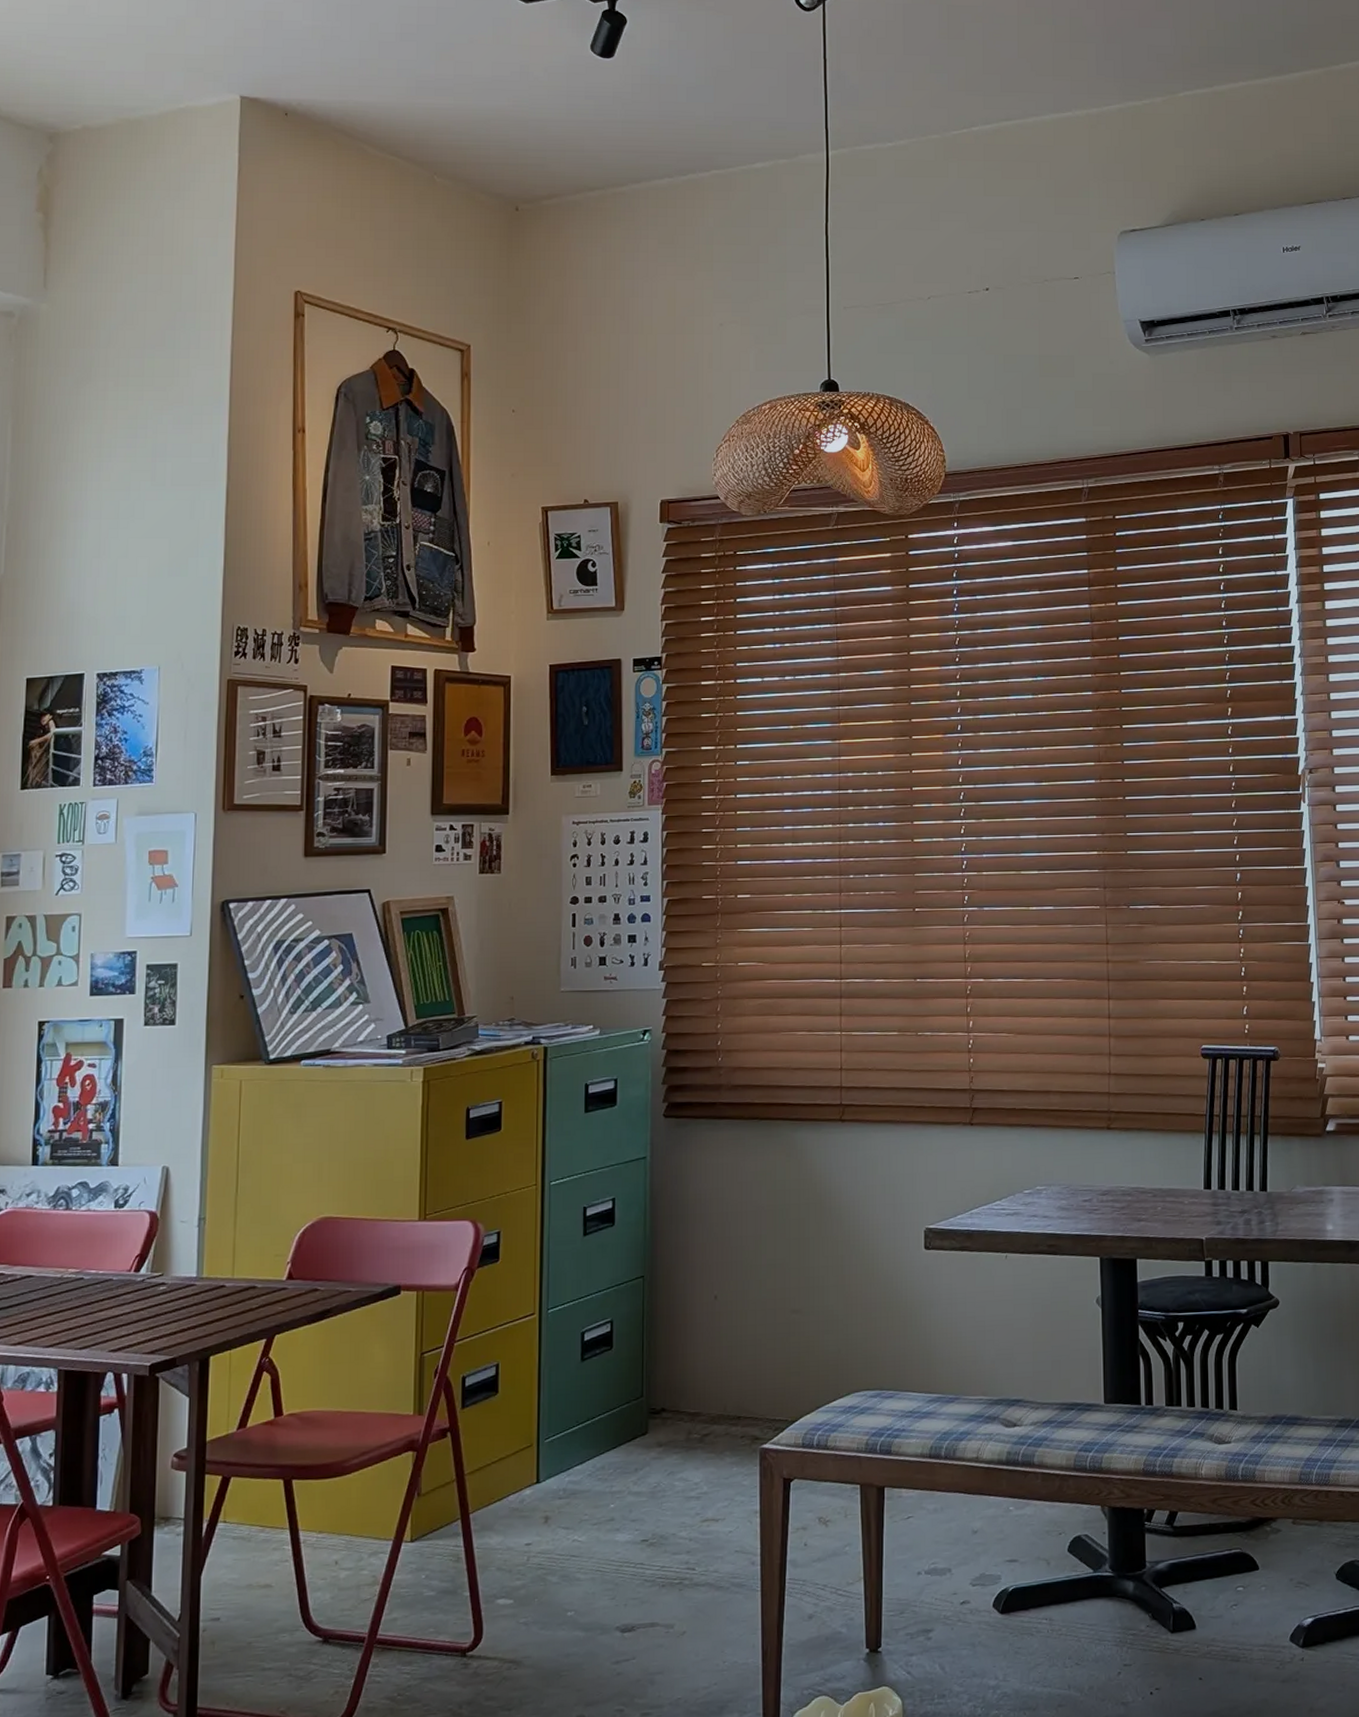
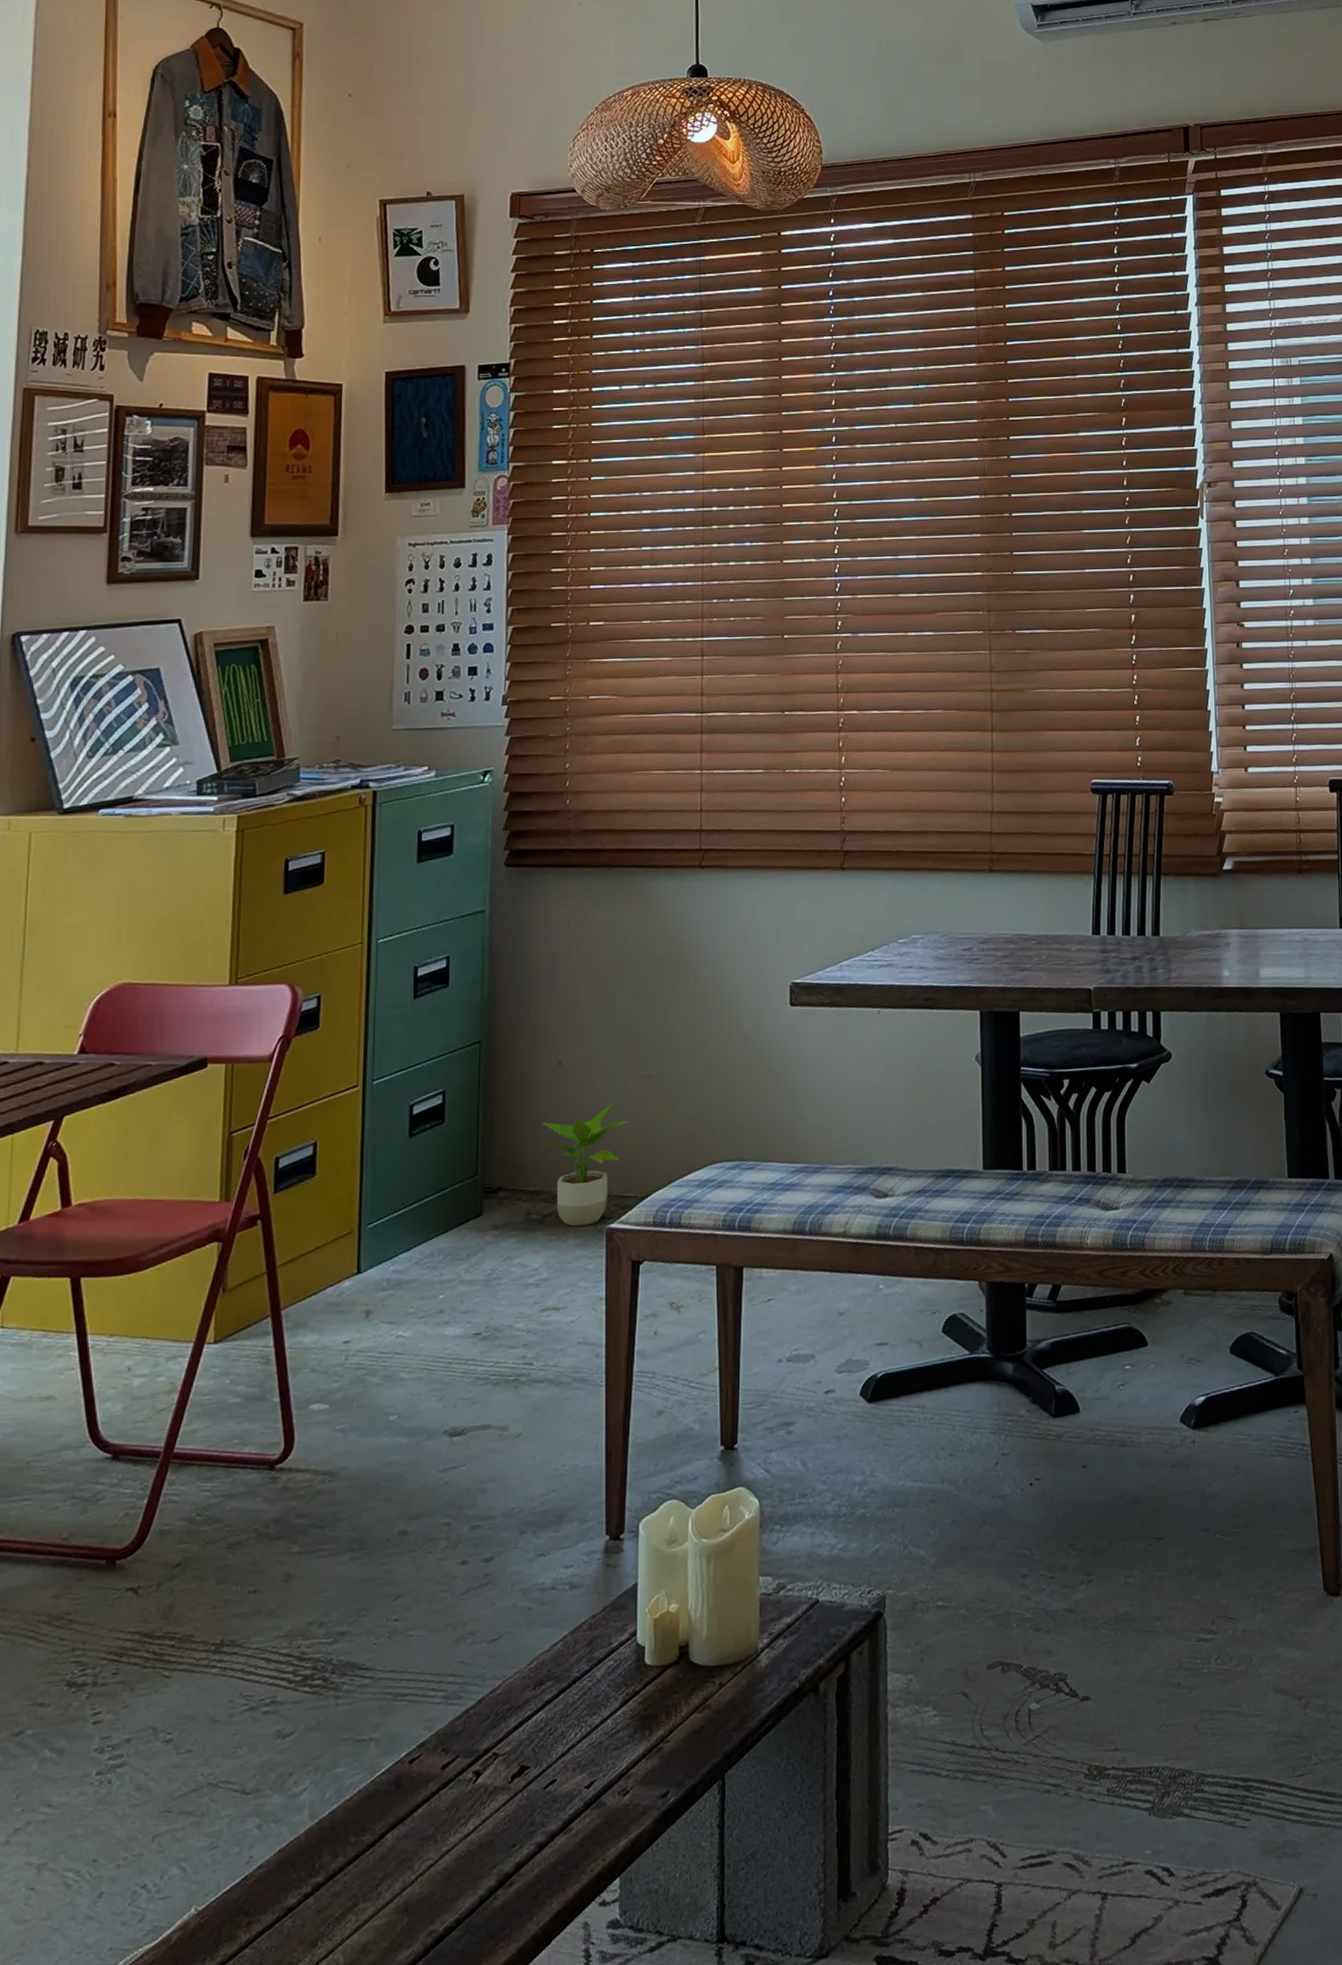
potted plant: none [700,1333,781,1446] -> present [541,1102,631,1227]

